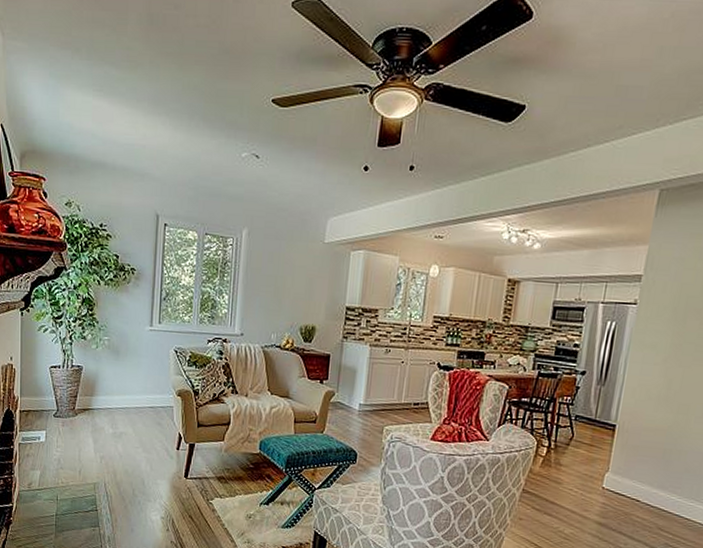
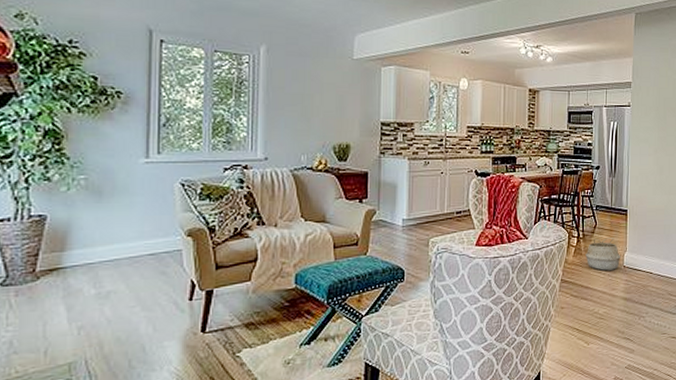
woven basket: none [555,451,601,490] -> present [585,237,621,272]

